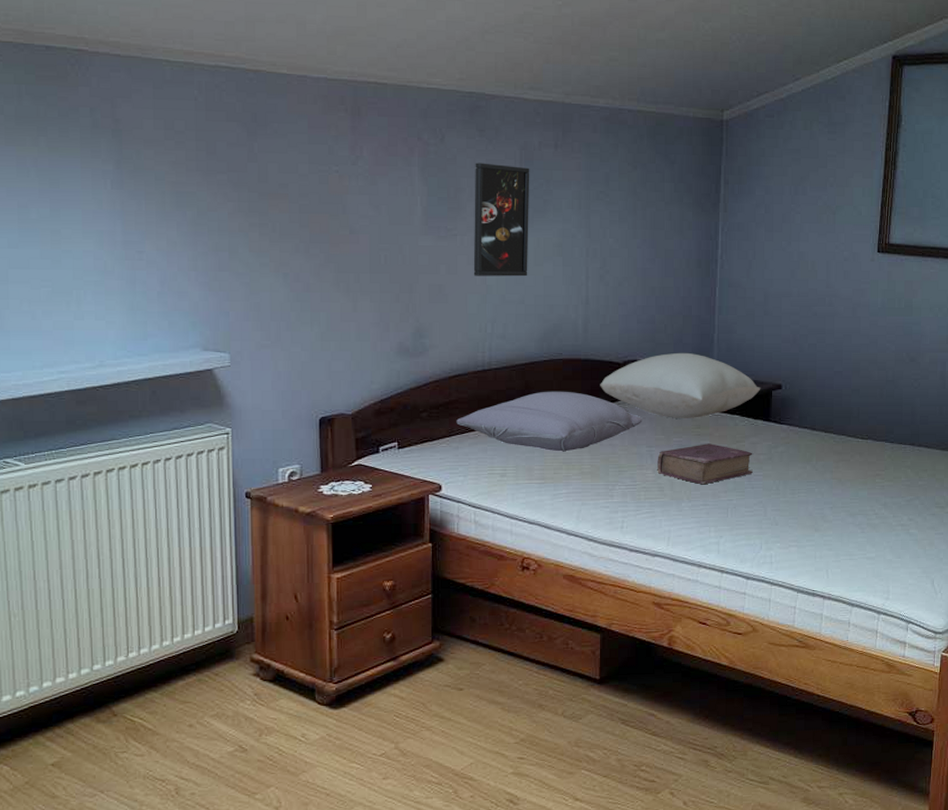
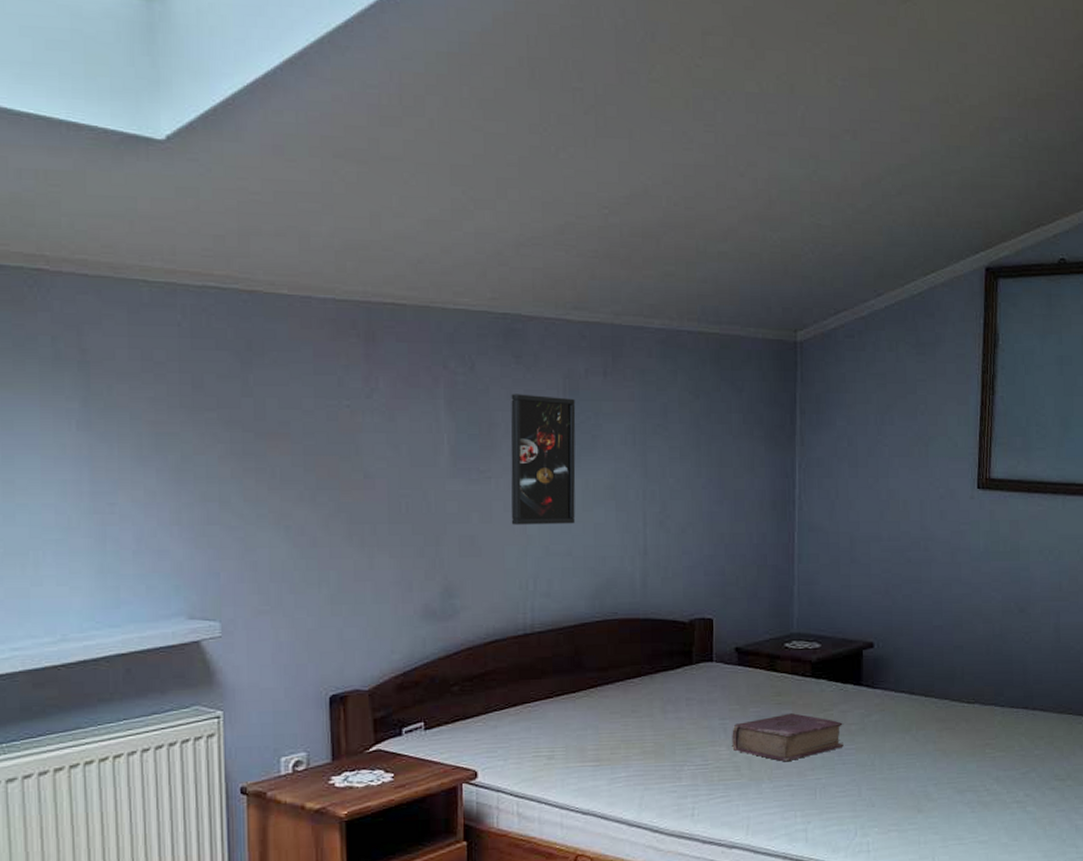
pillow: present [456,391,642,452] -> none [494,656,713,728]
pillow: present [600,352,761,418] -> none [662,608,850,685]

